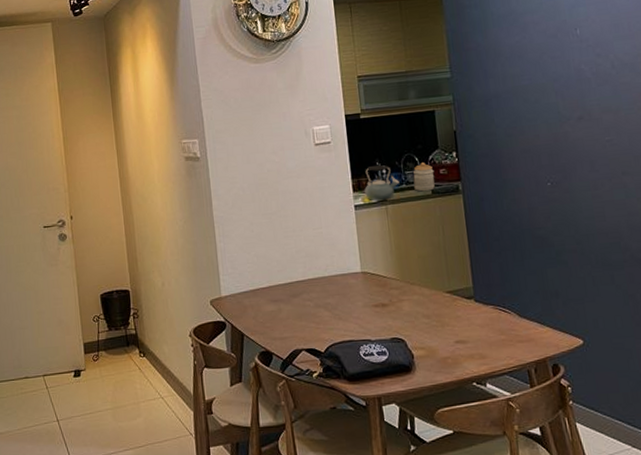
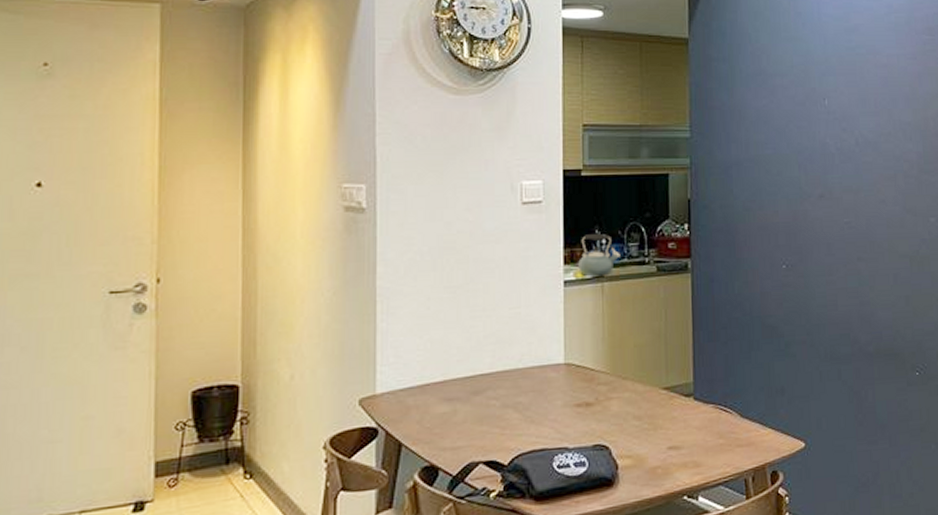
jar: present [412,162,435,192] -> none [637,234,662,268]

